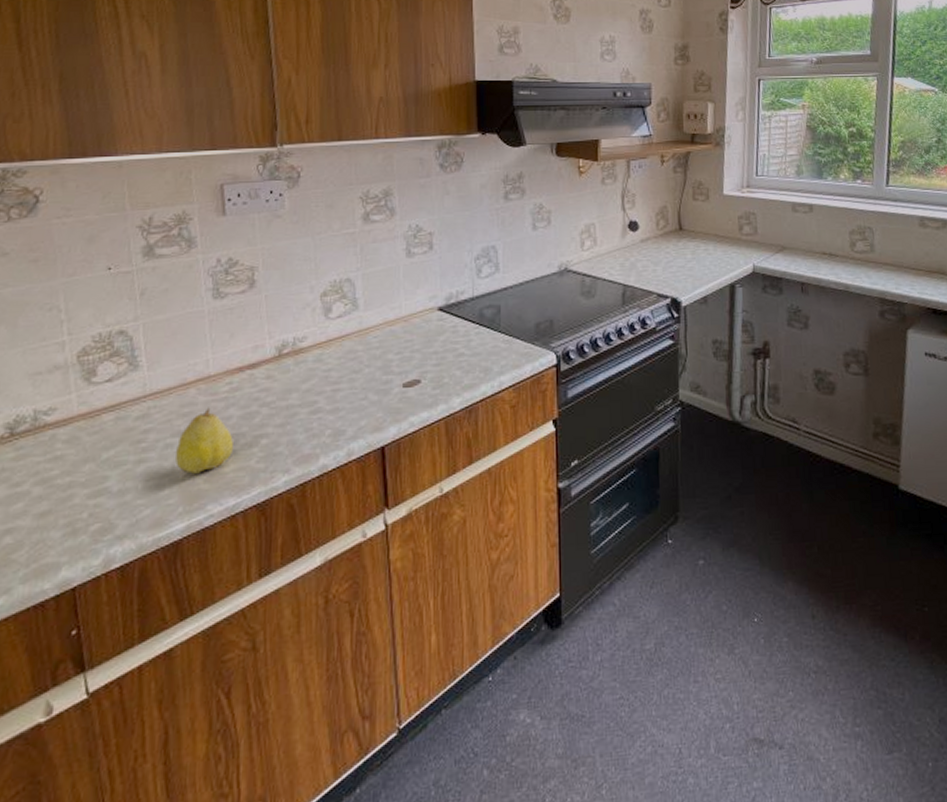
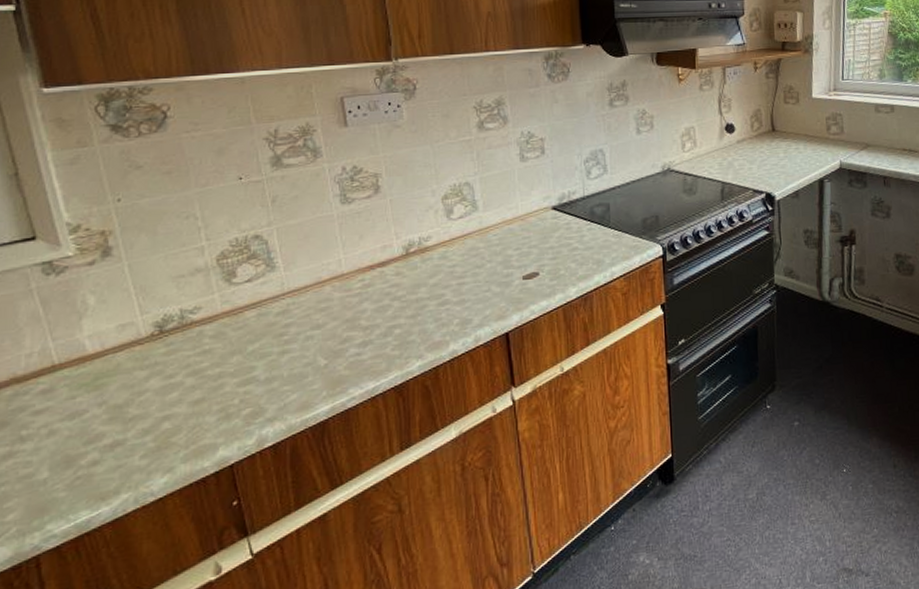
fruit: present [175,407,233,474] -> none [317,302,369,362]

